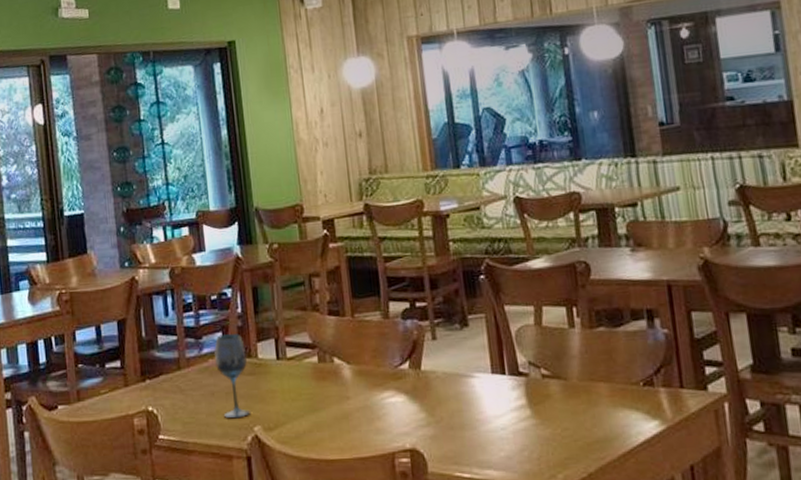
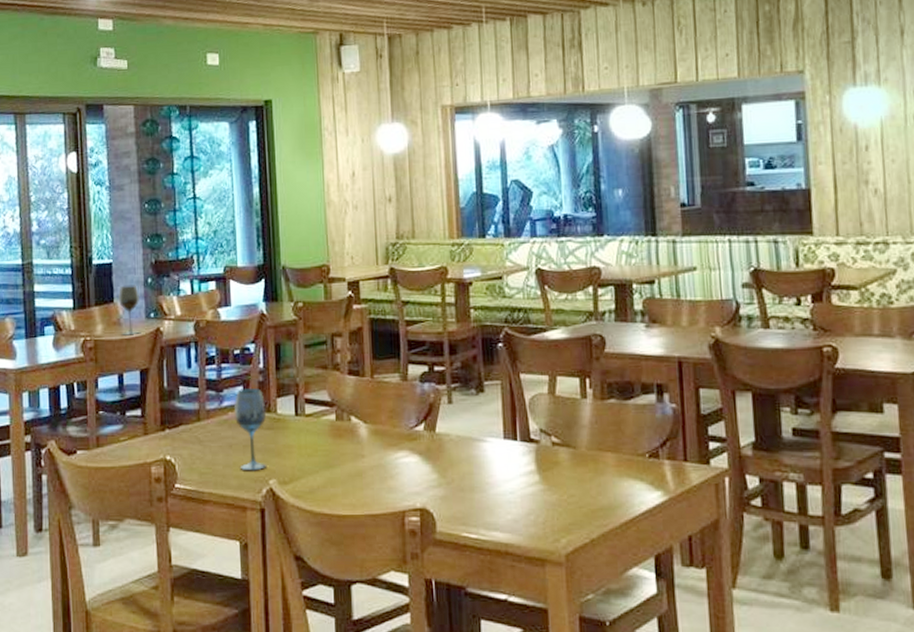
wineglass: none [92,234,115,287] -> present [119,285,140,336]

